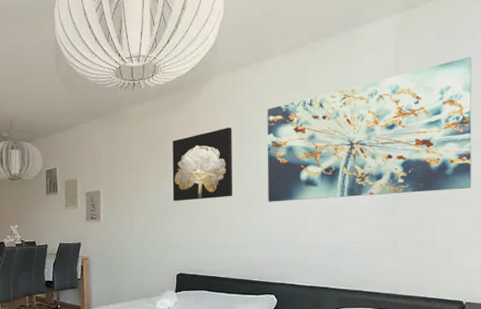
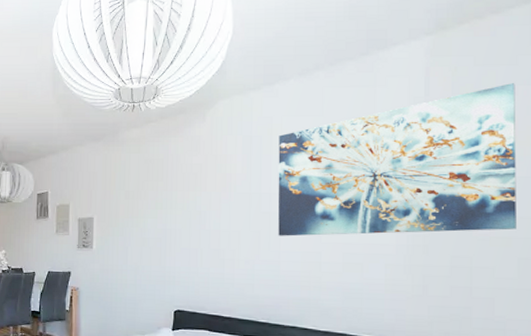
wall art: present [172,128,232,201] -> none [172,154,239,231]

